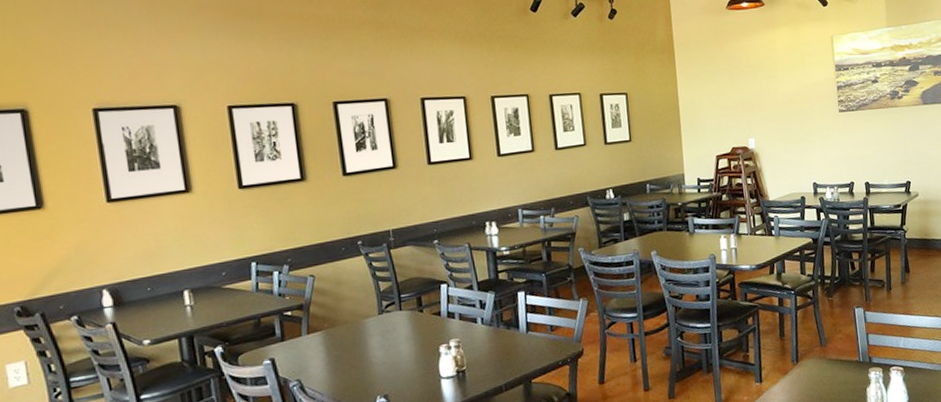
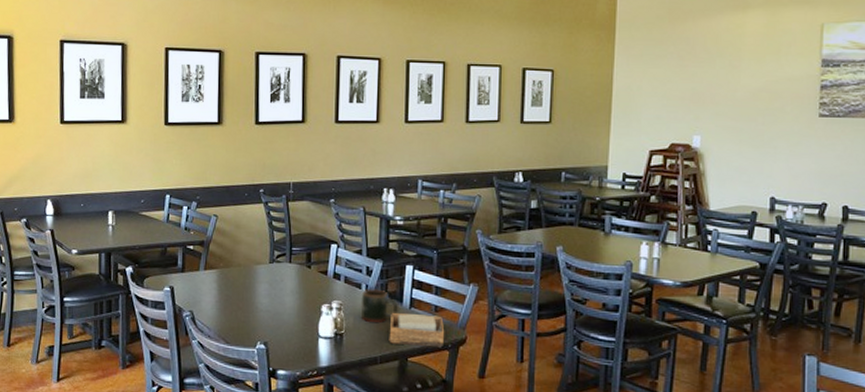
mug: none [478,320,517,354] -> present [360,288,399,324]
napkin holder: none [509,334,564,370] -> present [389,312,445,348]

